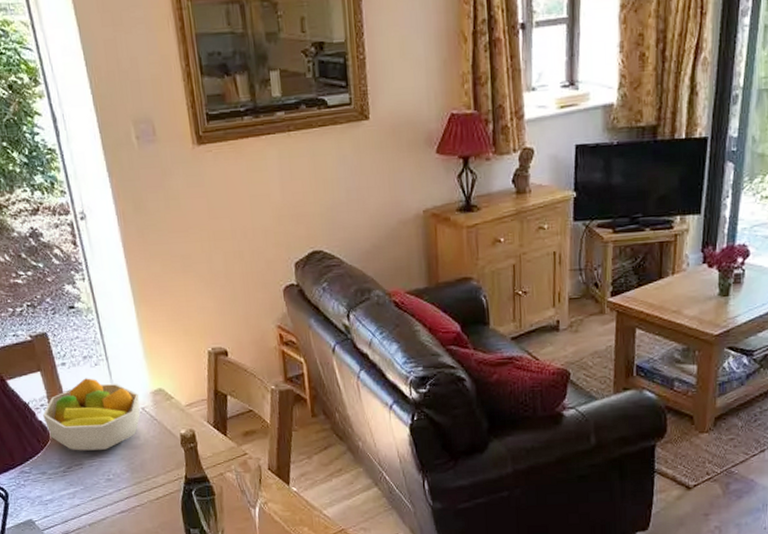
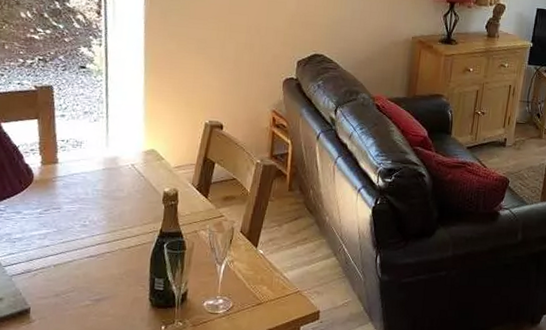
fruit bowl: present [43,378,141,451] -> none [31,131,132,198]

